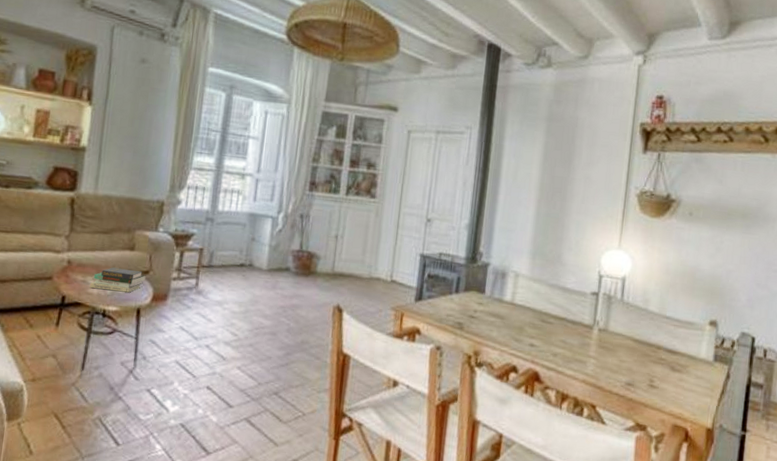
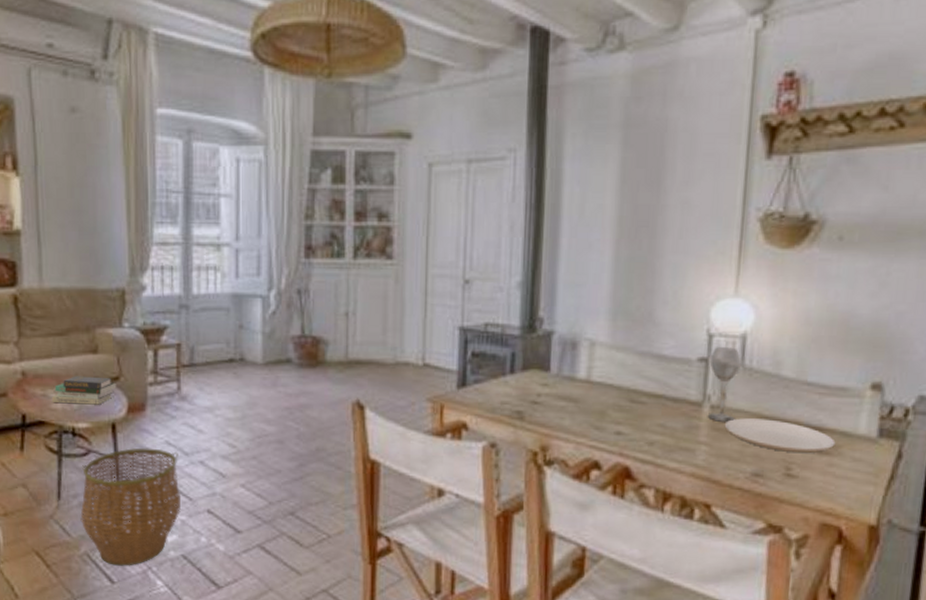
basket: none [98,330,189,431] -> present [80,447,182,566]
wineglass: none [597,285,621,342] -> present [708,347,741,422]
plate: none [608,340,685,370] -> present [724,418,836,454]

